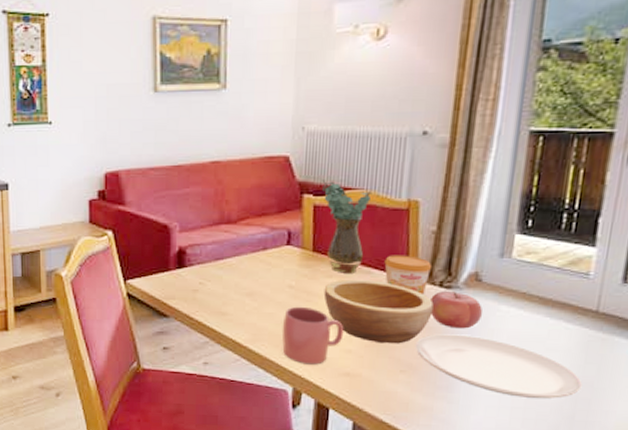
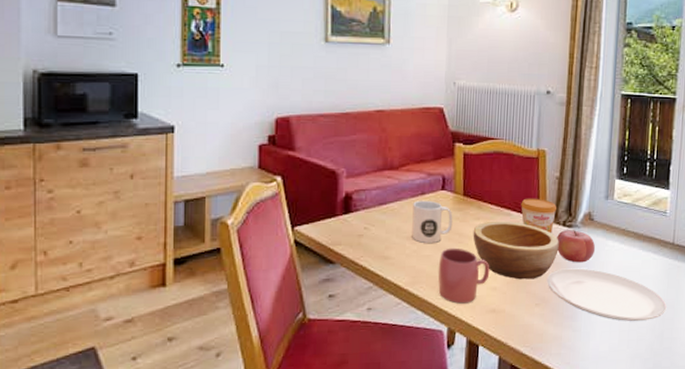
mug: none [252,255,300,300] -> present [412,200,453,243]
vase: present [322,180,371,273] -> none [470,130,509,215]

